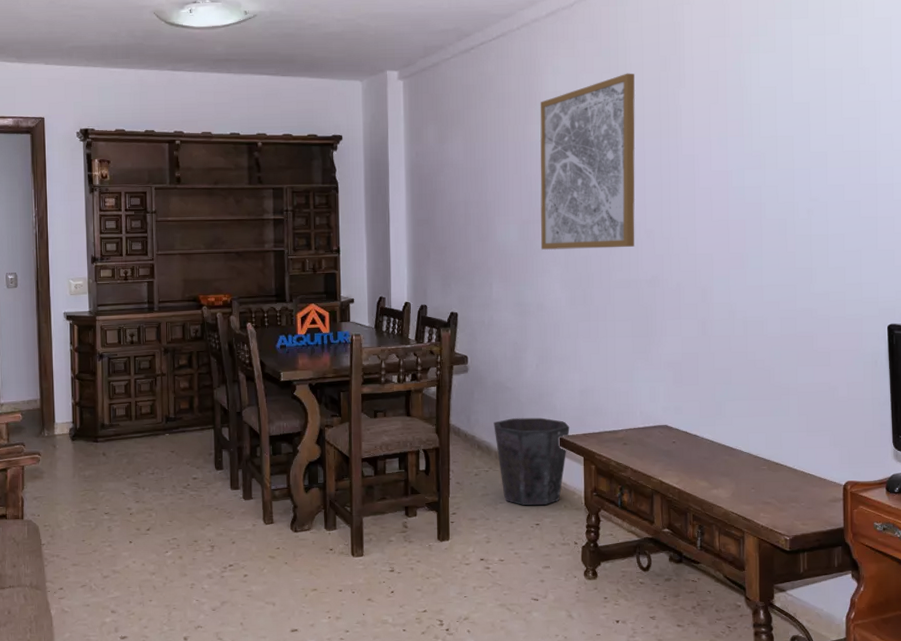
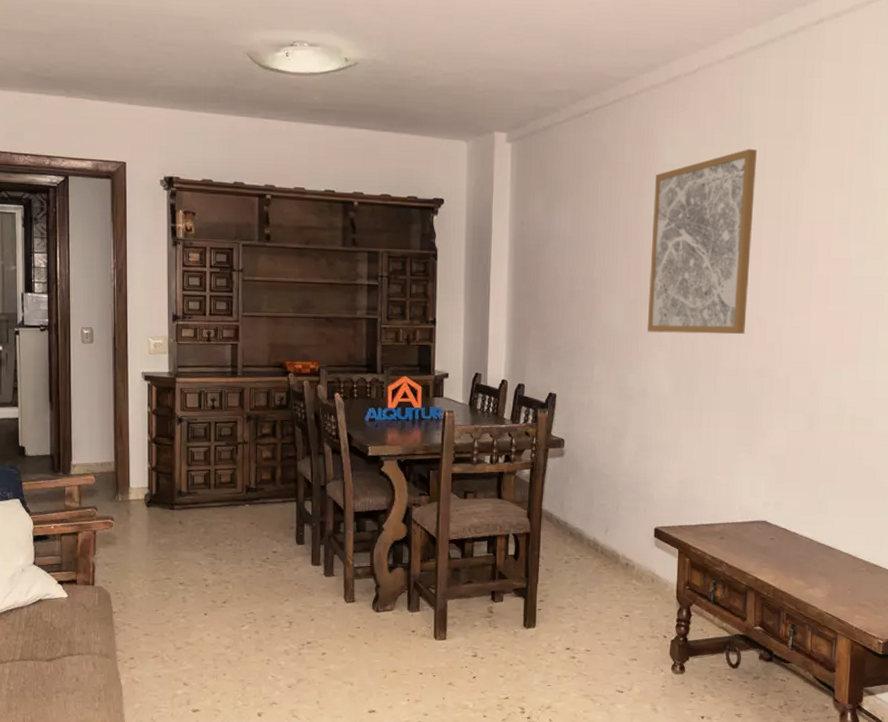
waste bin: present [494,417,570,505] -> none [587,506,666,596]

